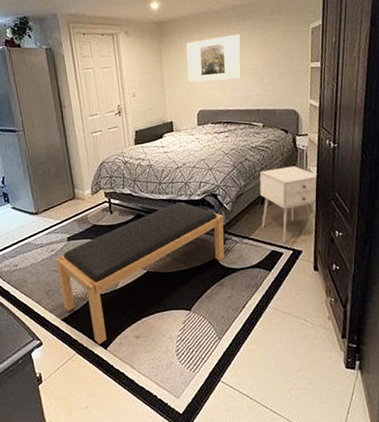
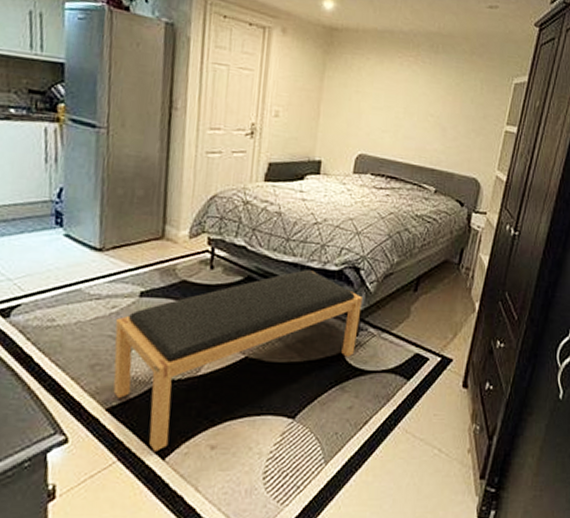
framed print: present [186,33,242,83] -> none [352,62,430,126]
nightstand: present [259,166,318,244] -> none [410,248,490,347]

